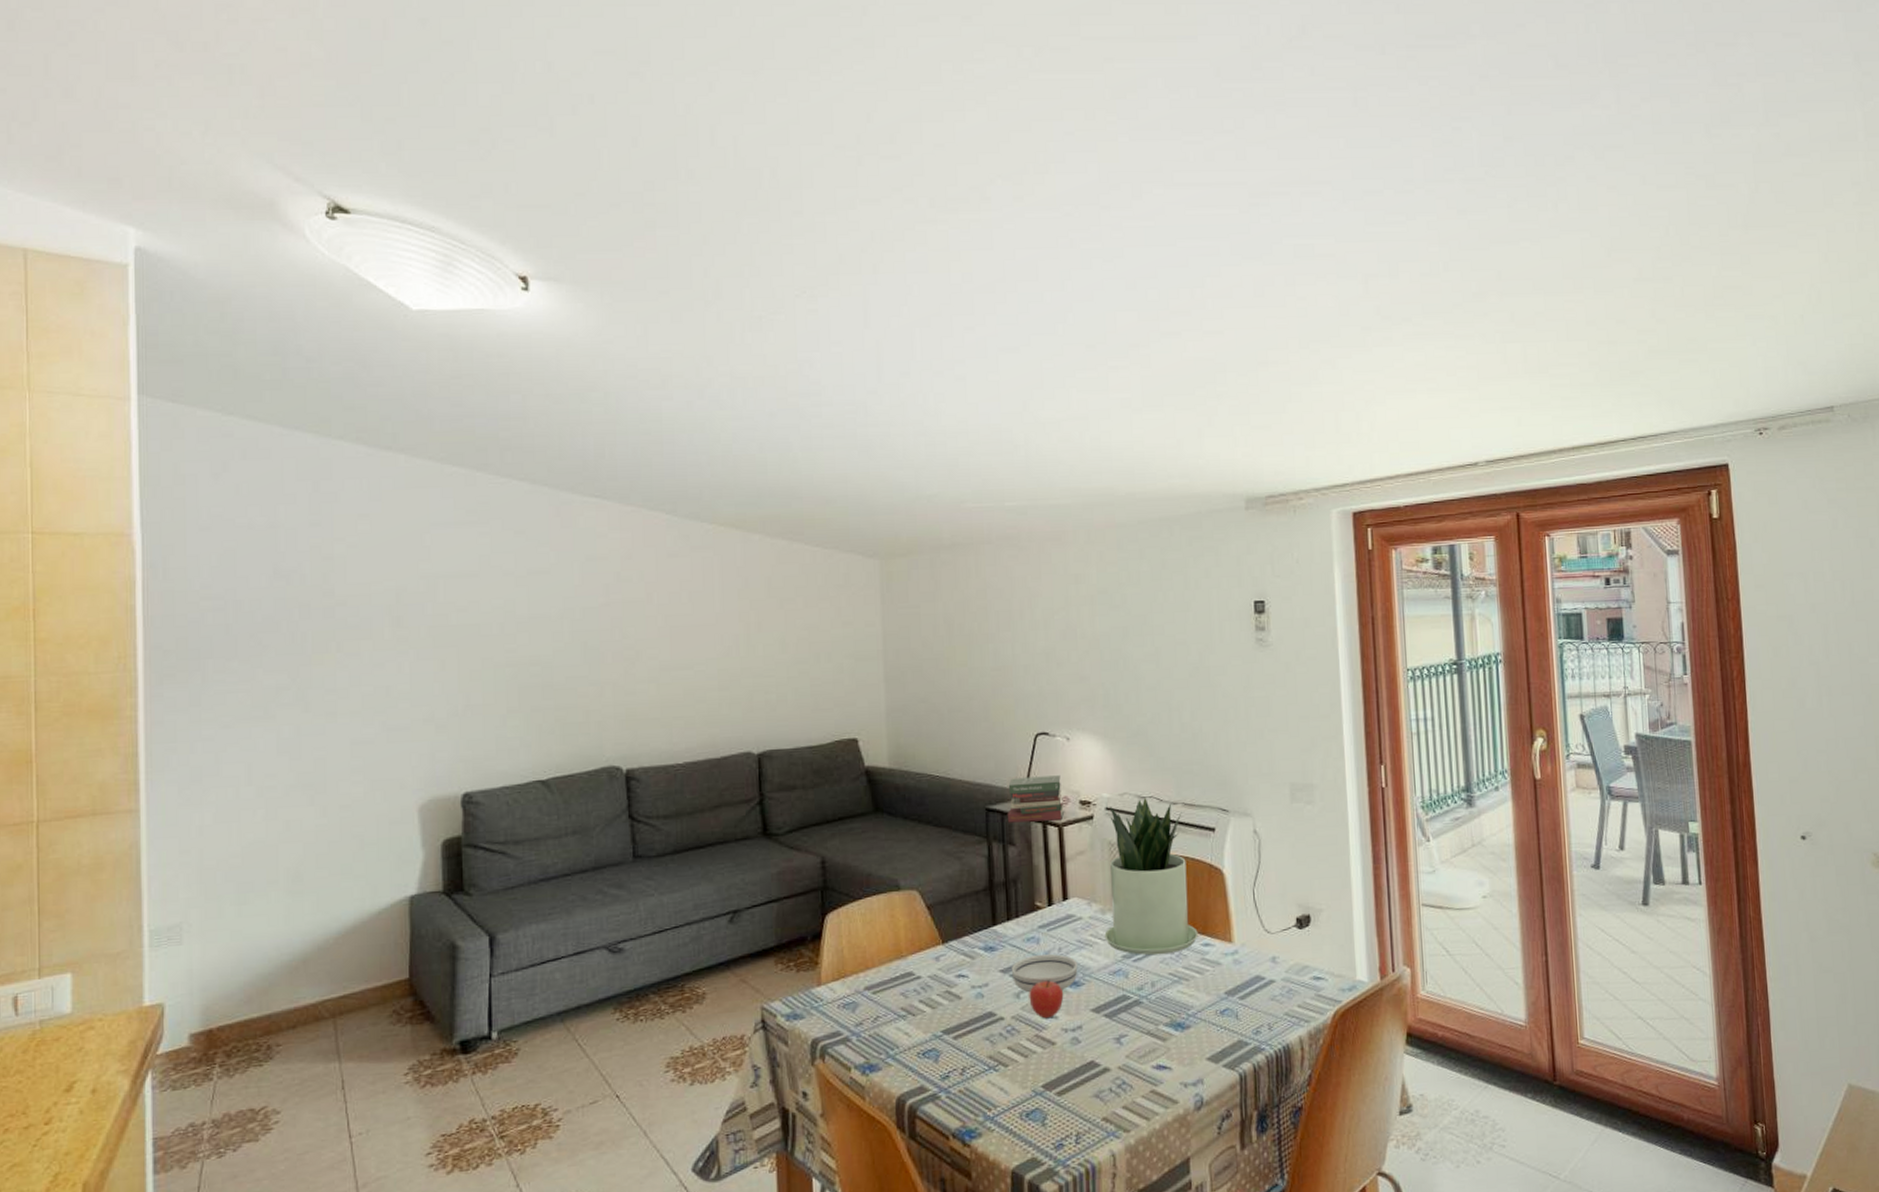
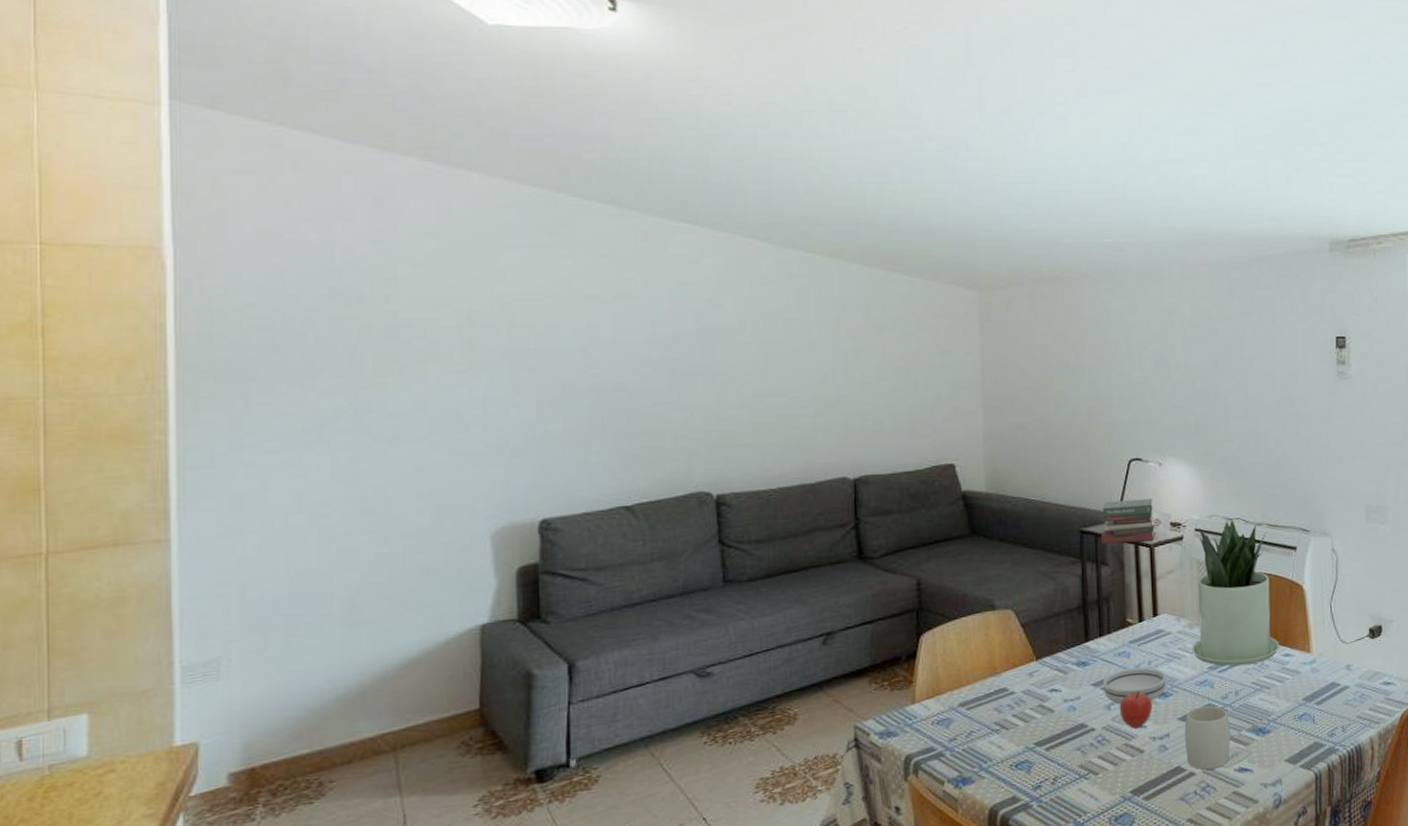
mug: none [1097,997,1147,1066] -> present [1184,705,1230,770]

